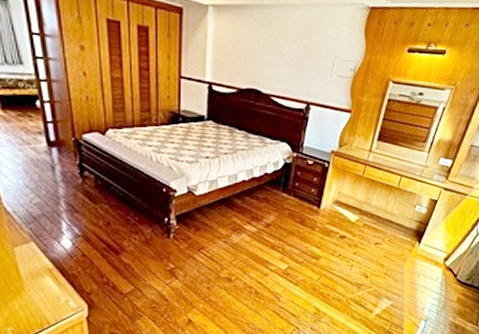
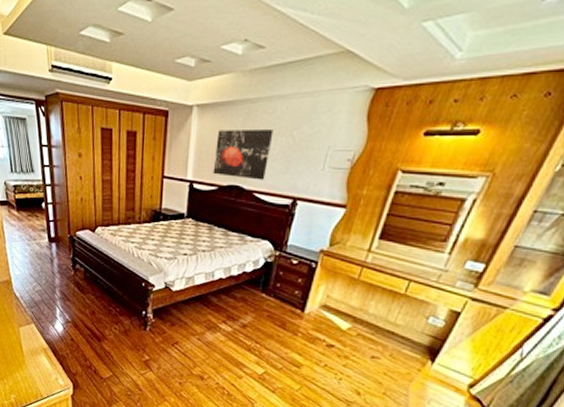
wall art: none [231,32,287,85] -> present [213,130,274,180]

